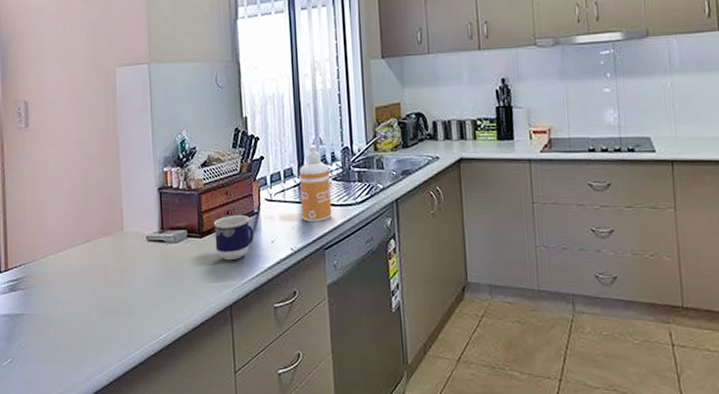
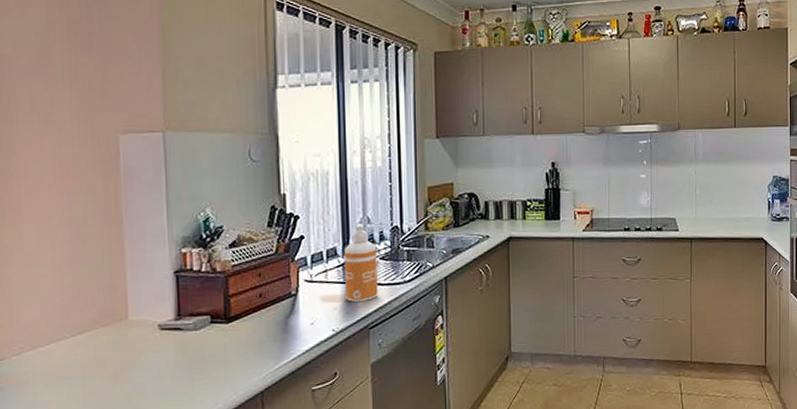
cup: present [213,214,253,261] -> none [243,297,290,346]

